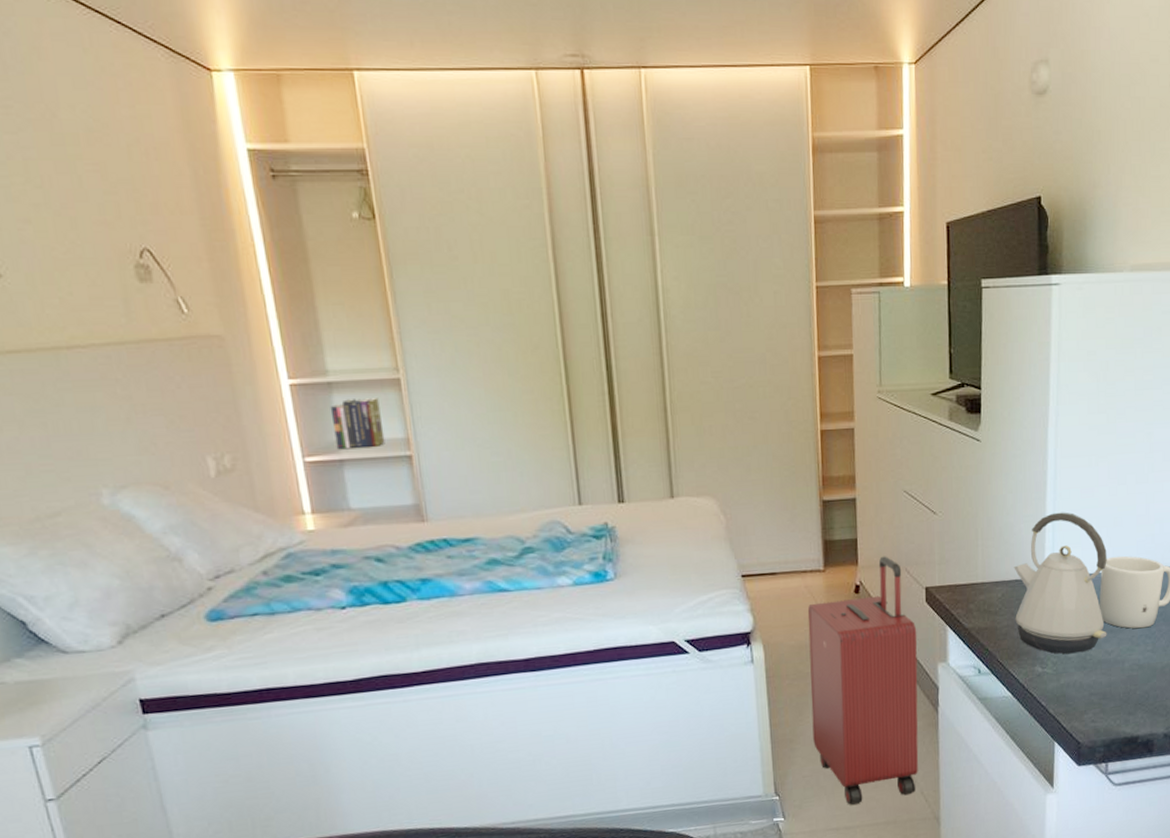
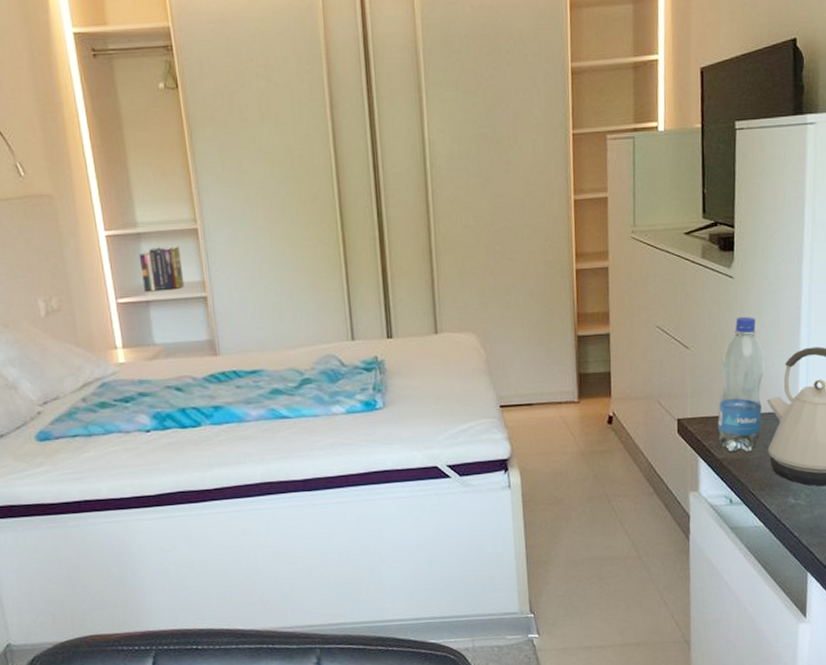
suitcase: present [807,556,919,805] -> none [562,388,670,625]
bottle: none [965,481,1013,622] -> present [717,316,765,453]

